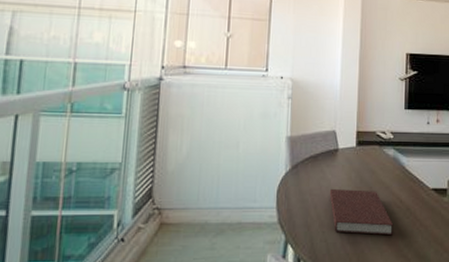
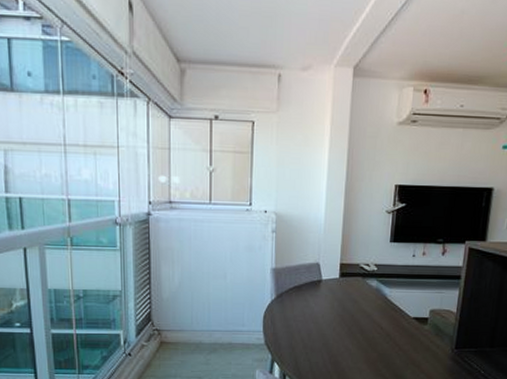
notebook: present [329,188,394,236] -> none [312,315,374,358]

